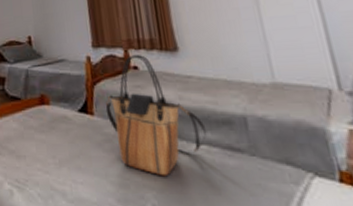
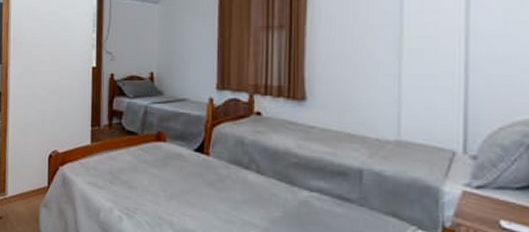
tote bag: present [105,54,207,177] -> none [222,100,320,217]

